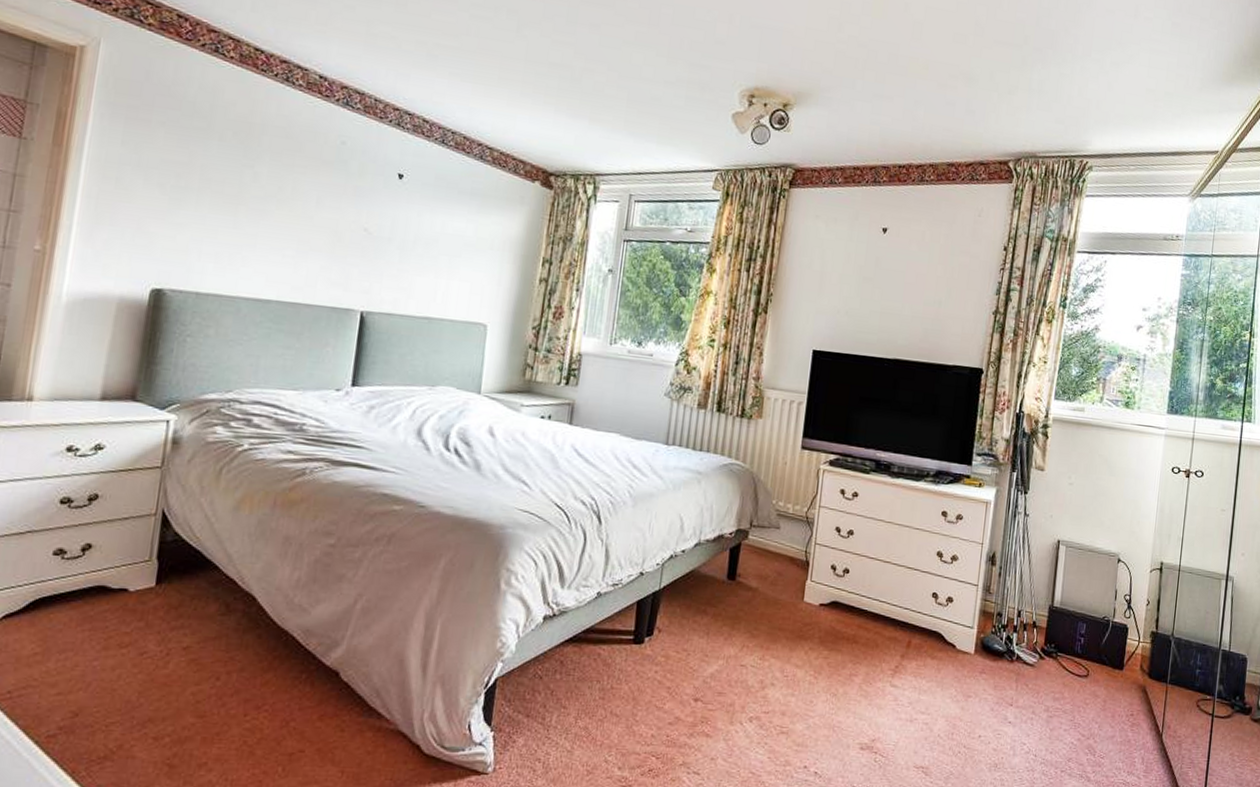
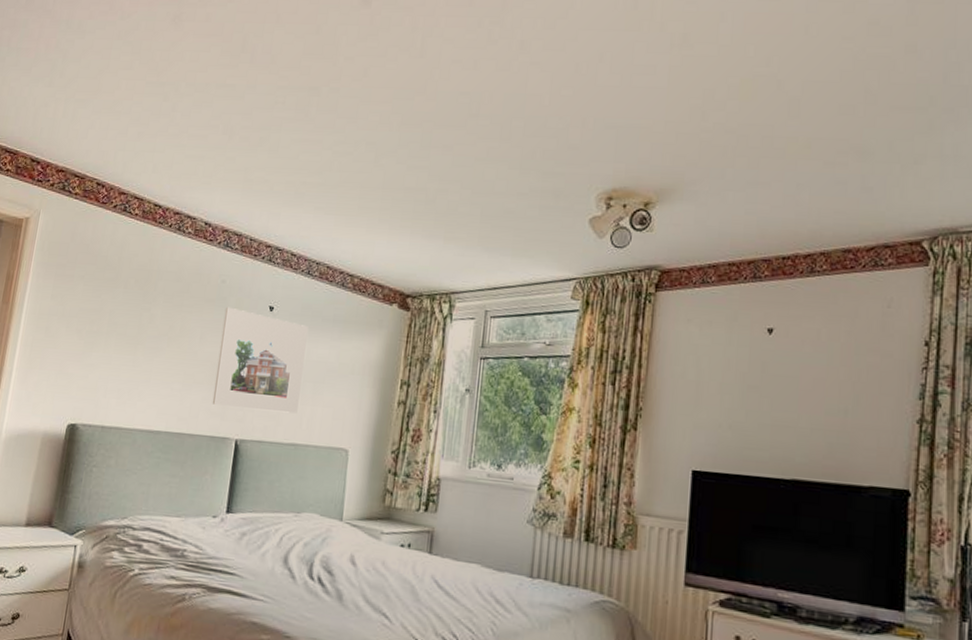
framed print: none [332,170,443,287] -> present [212,306,308,414]

